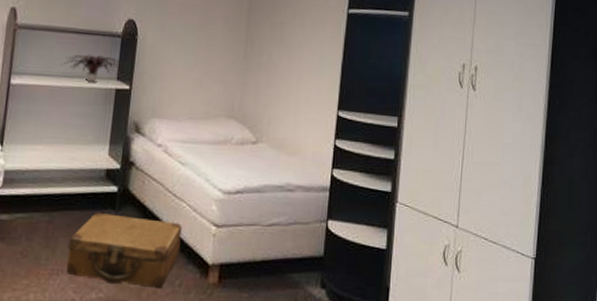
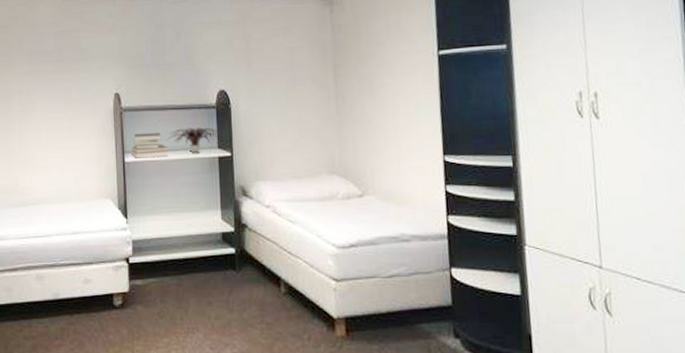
books: none [20,54,62,83] -> present [131,133,168,159]
suitcase: present [67,212,182,288] -> none [198,273,304,342]

